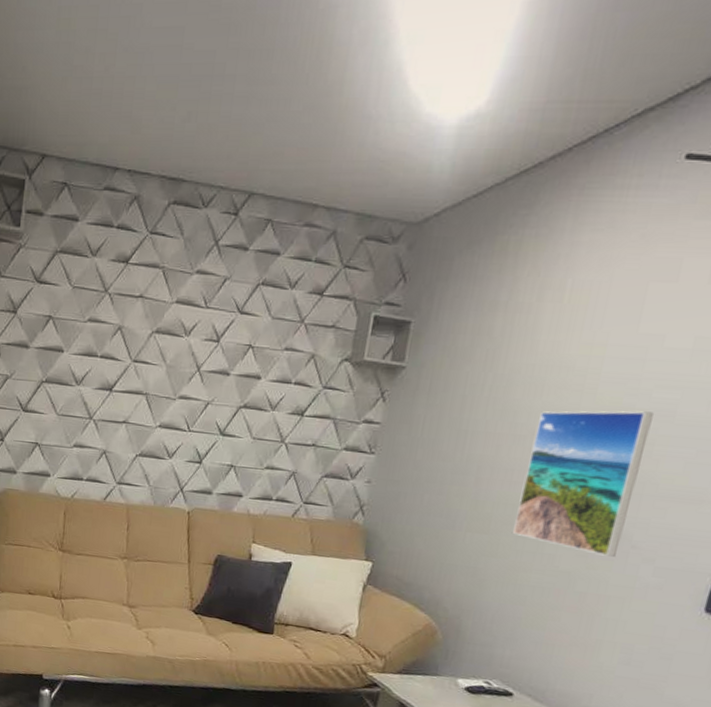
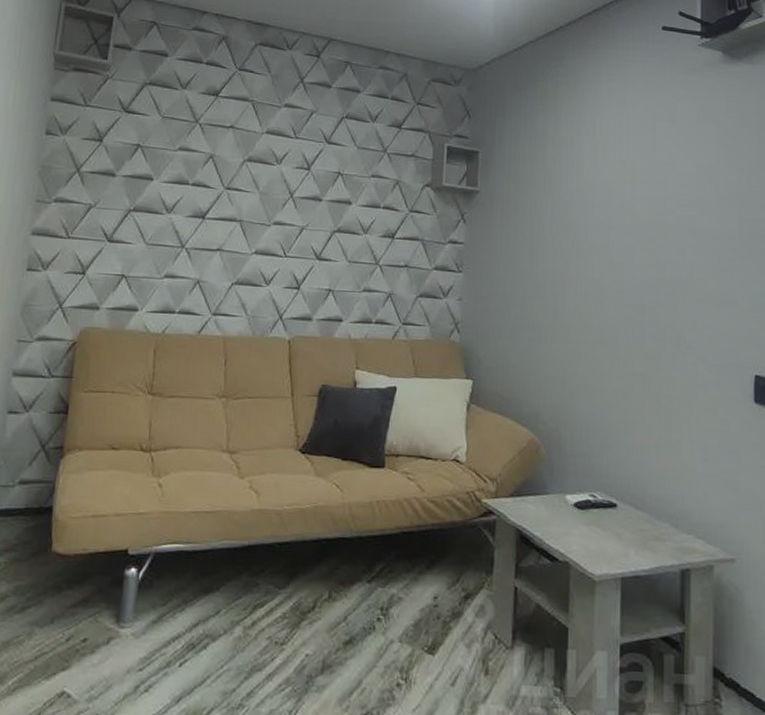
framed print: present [511,411,654,557] -> none [590,226,680,357]

